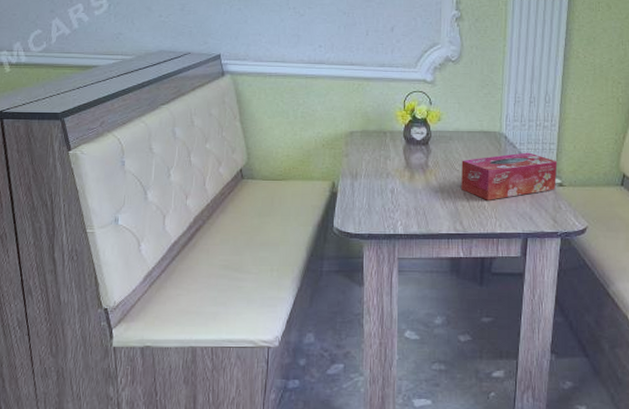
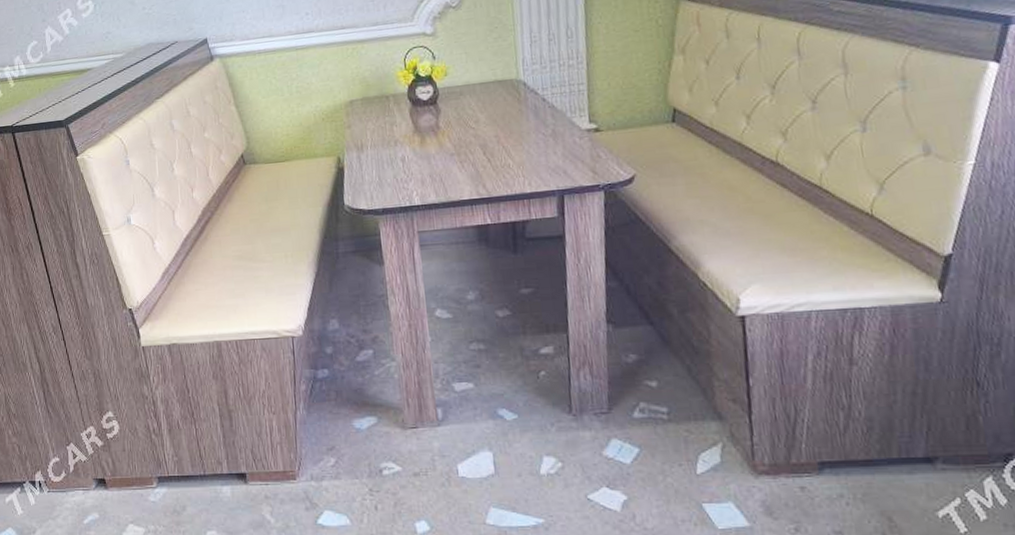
tissue box: present [461,152,558,200] -> none [476,97,592,158]

